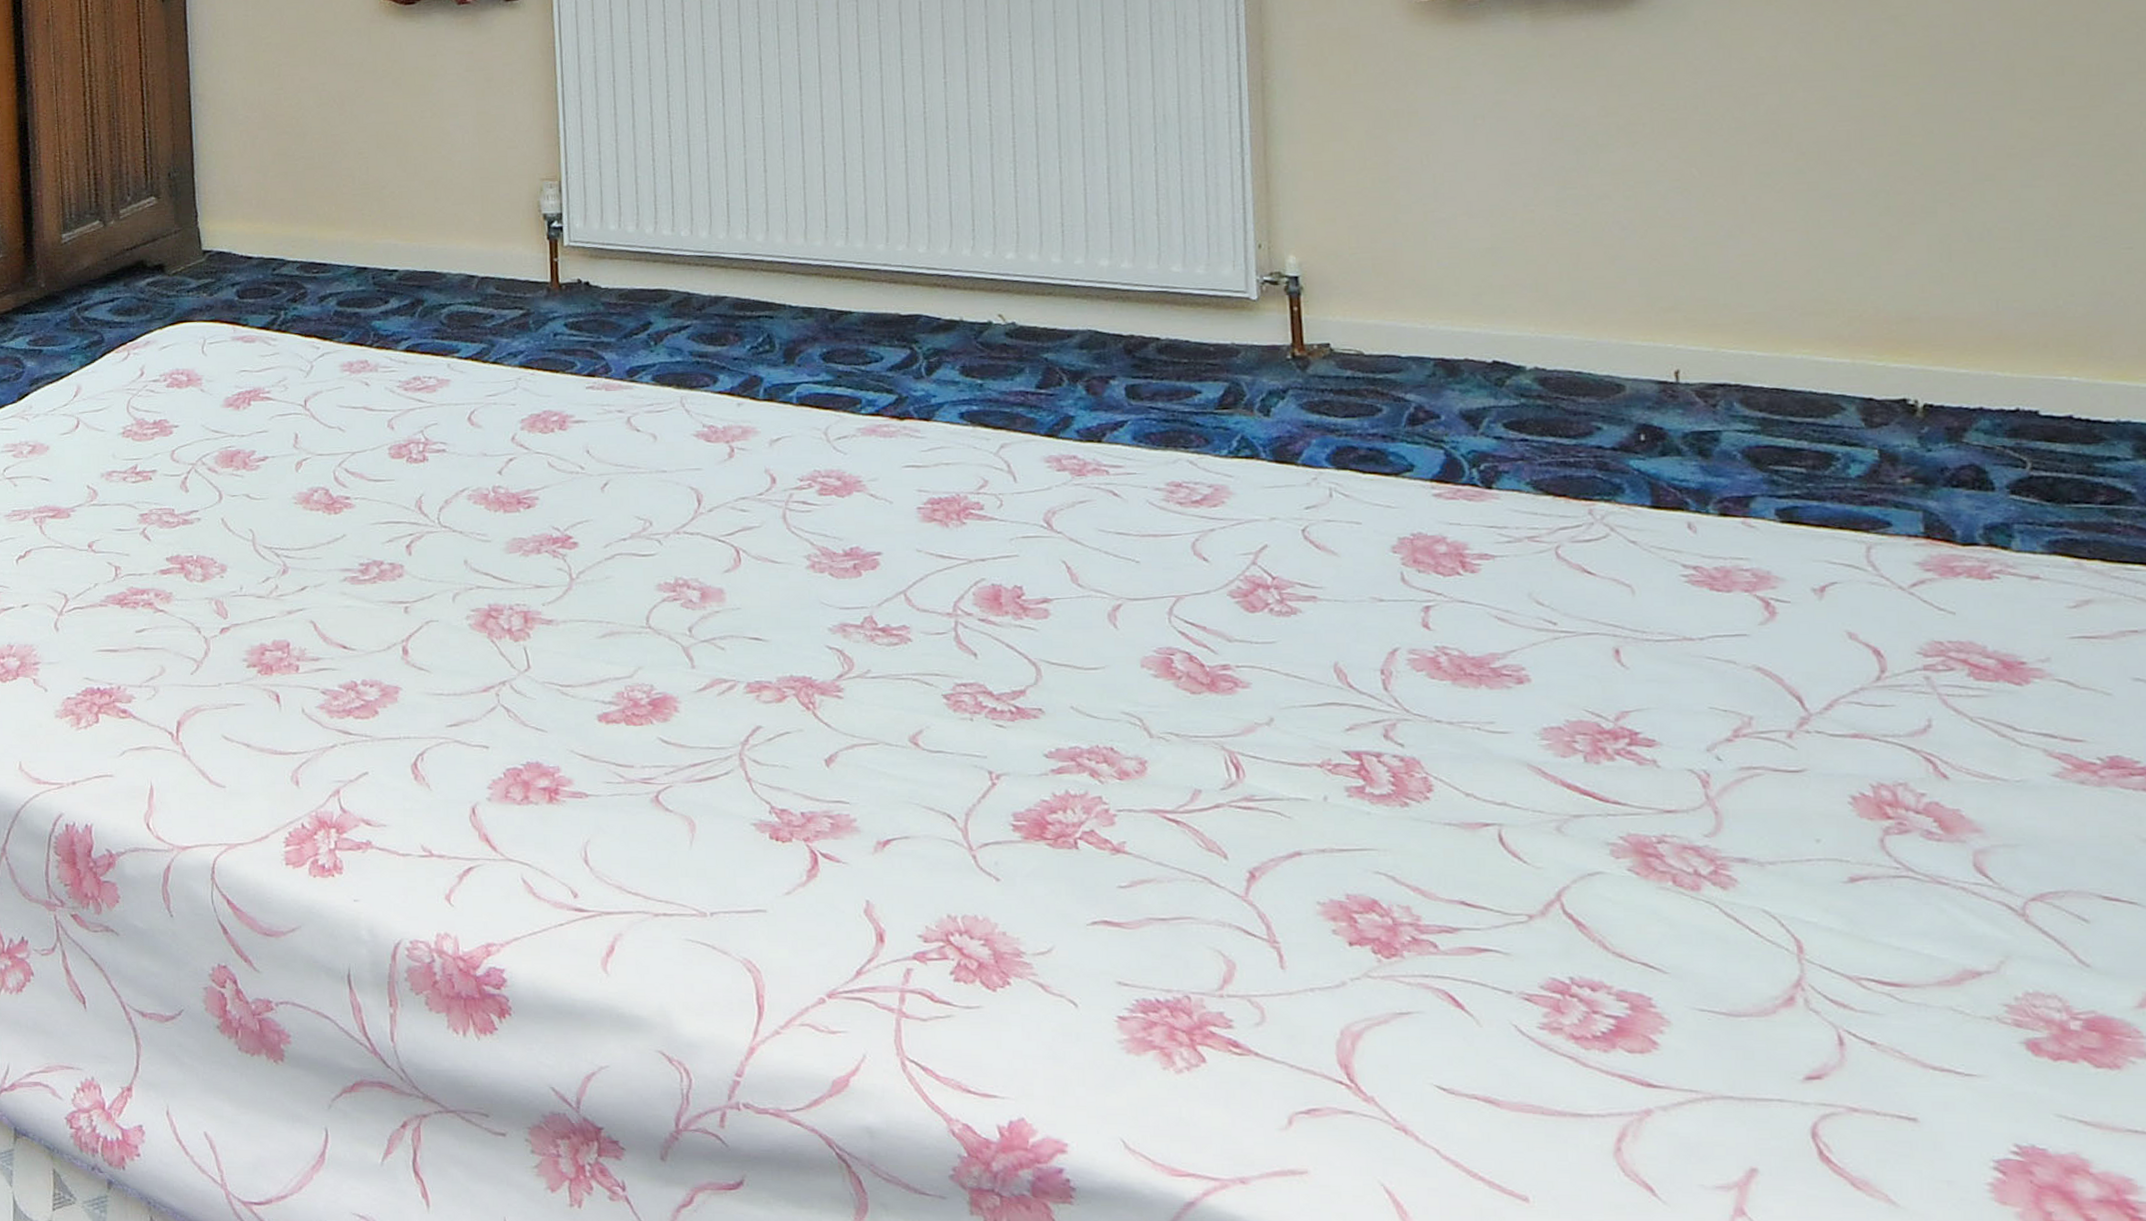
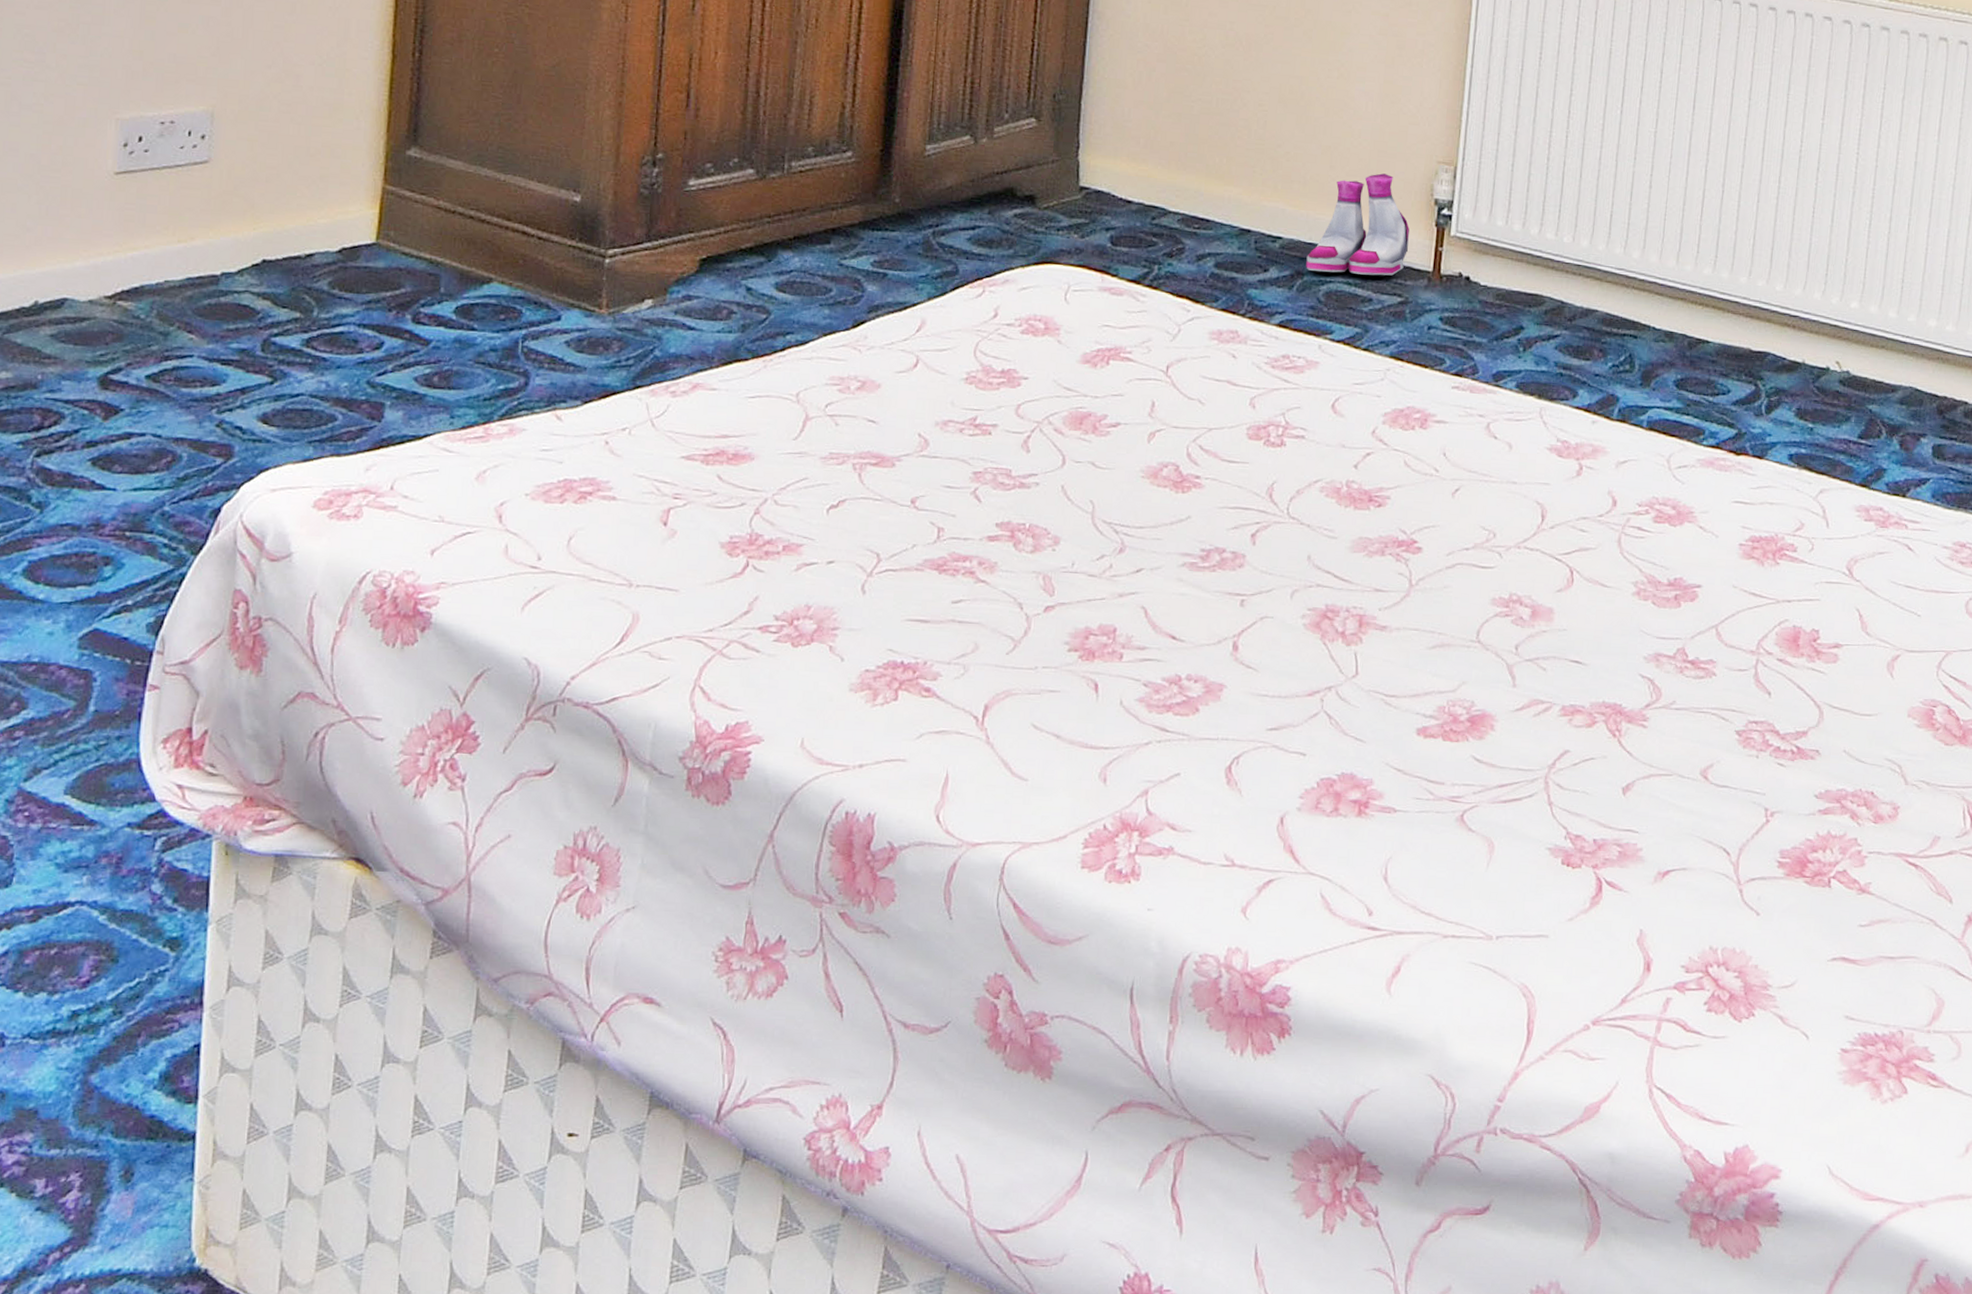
boots: none [424,198,523,297] -> present [1306,173,1410,276]

